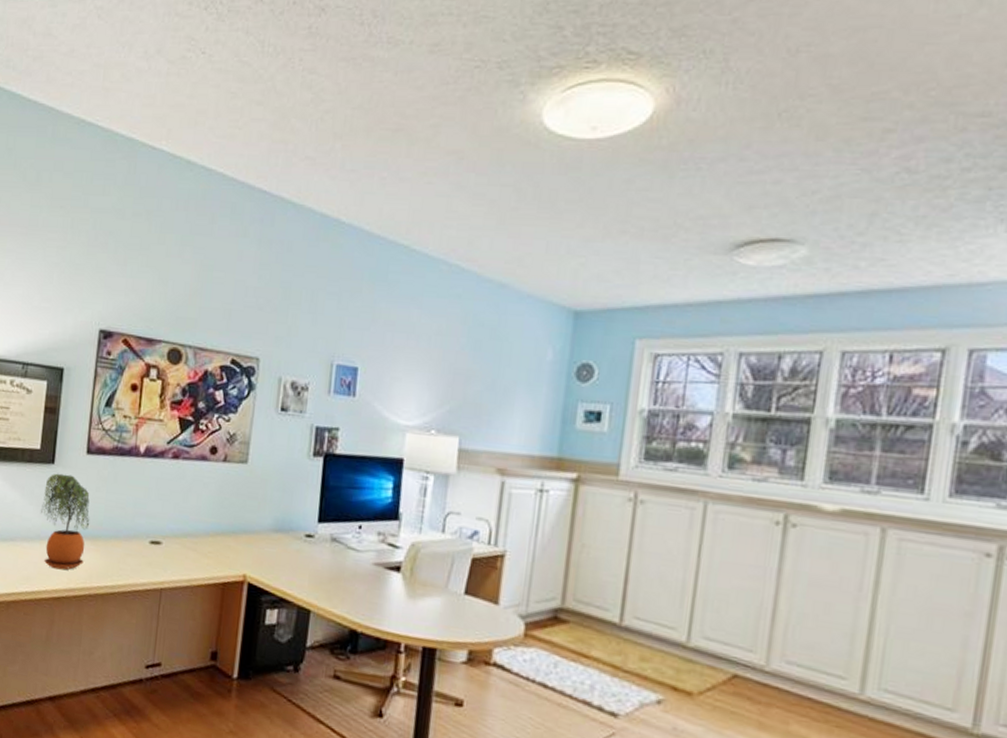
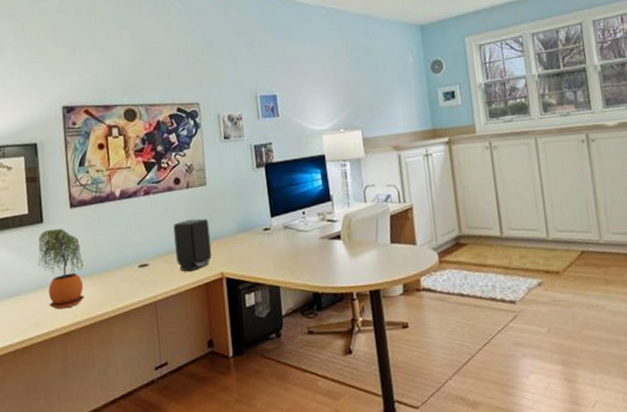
speaker: none [194,500,242,564] -> present [173,218,212,272]

